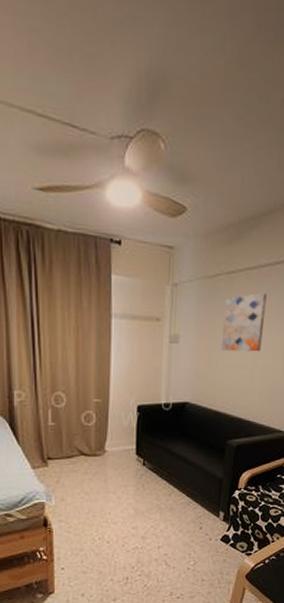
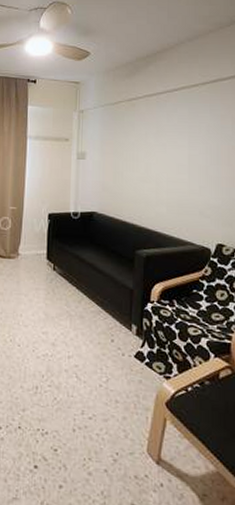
wall art: present [221,292,267,352] -> none [125,115,167,167]

